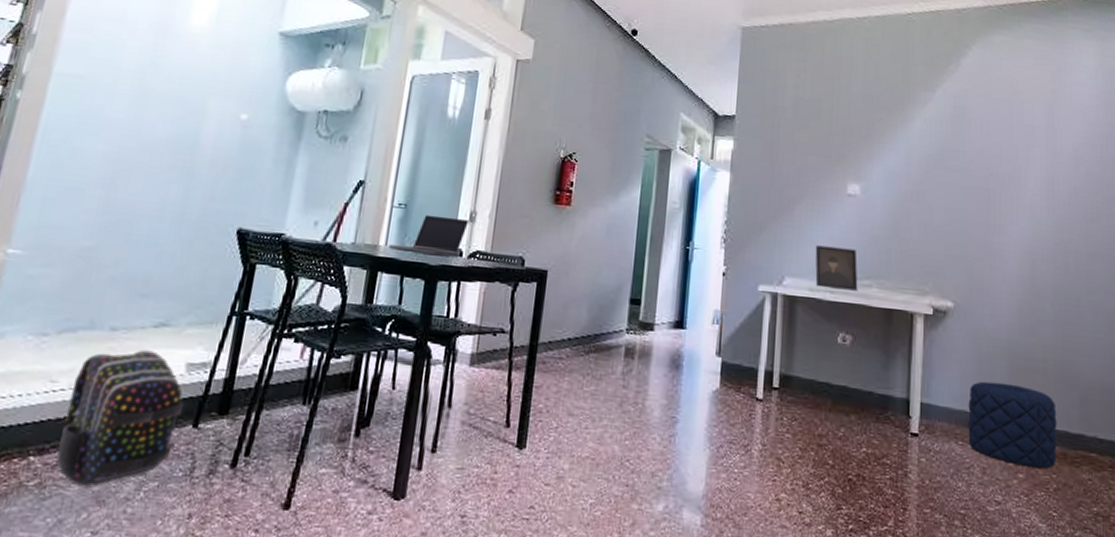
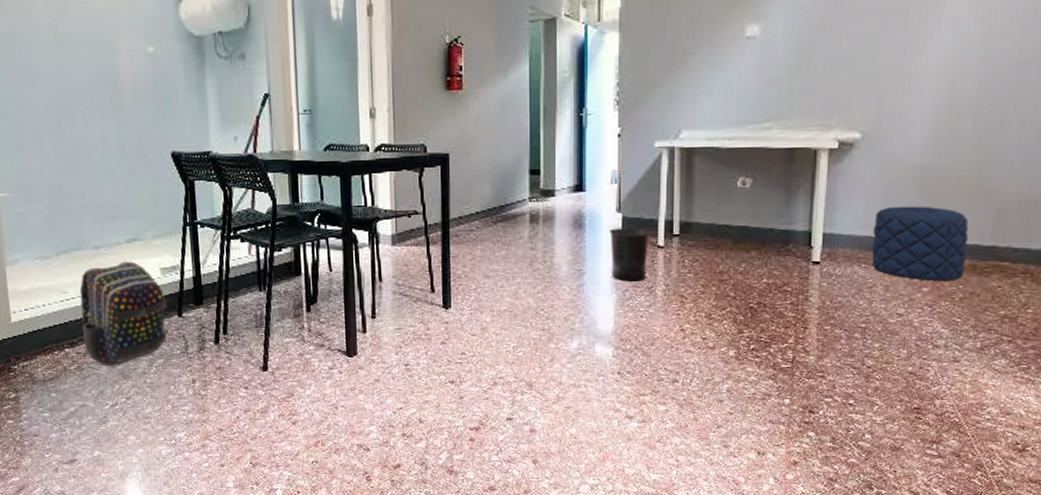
laptop computer: present [388,214,469,257] -> none [302,116,370,154]
waste bin: none [707,373,750,437] -> present [610,228,650,282]
picture frame: present [815,245,858,291] -> none [712,93,758,136]

